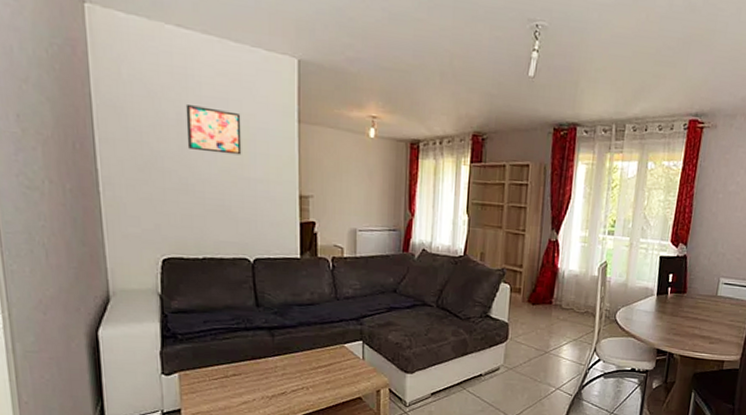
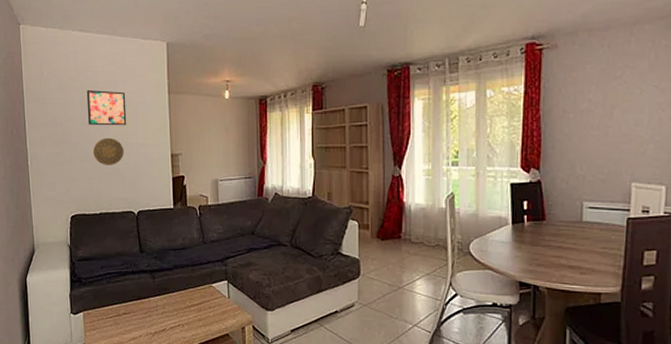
decorative plate: none [193,167,238,202] -> present [92,137,124,165]

